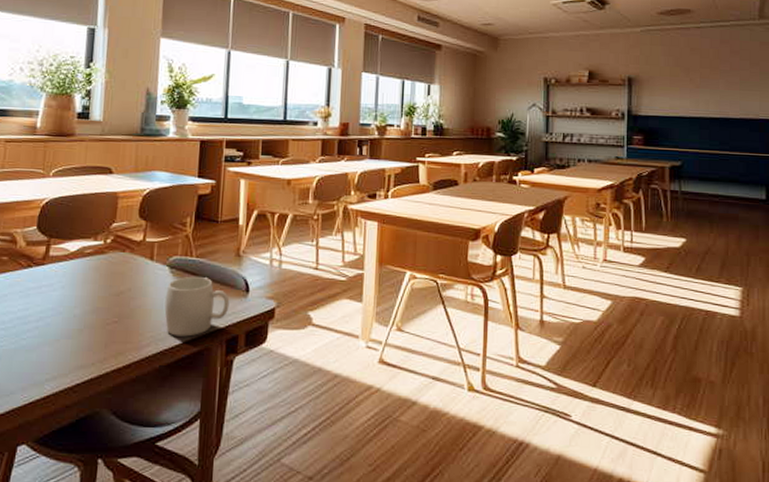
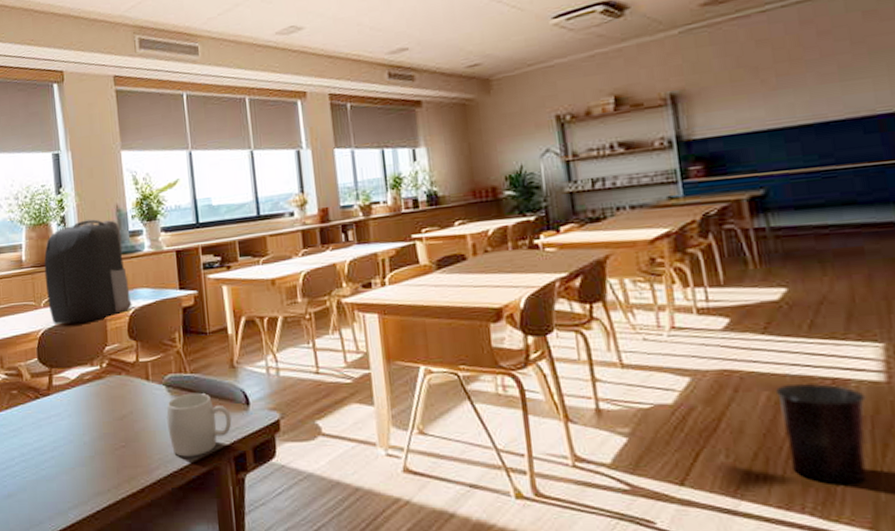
backpack: none [58,97,150,197] -> present [44,219,135,324]
waste bin: none [667,312,725,392] -> present [775,383,867,484]

